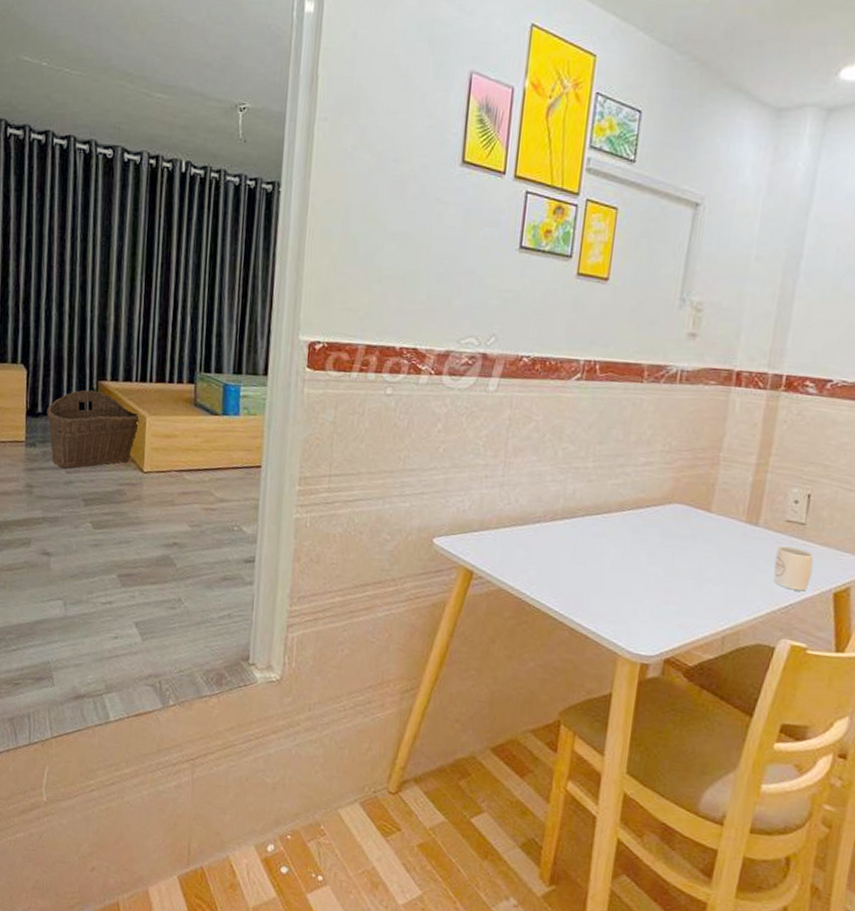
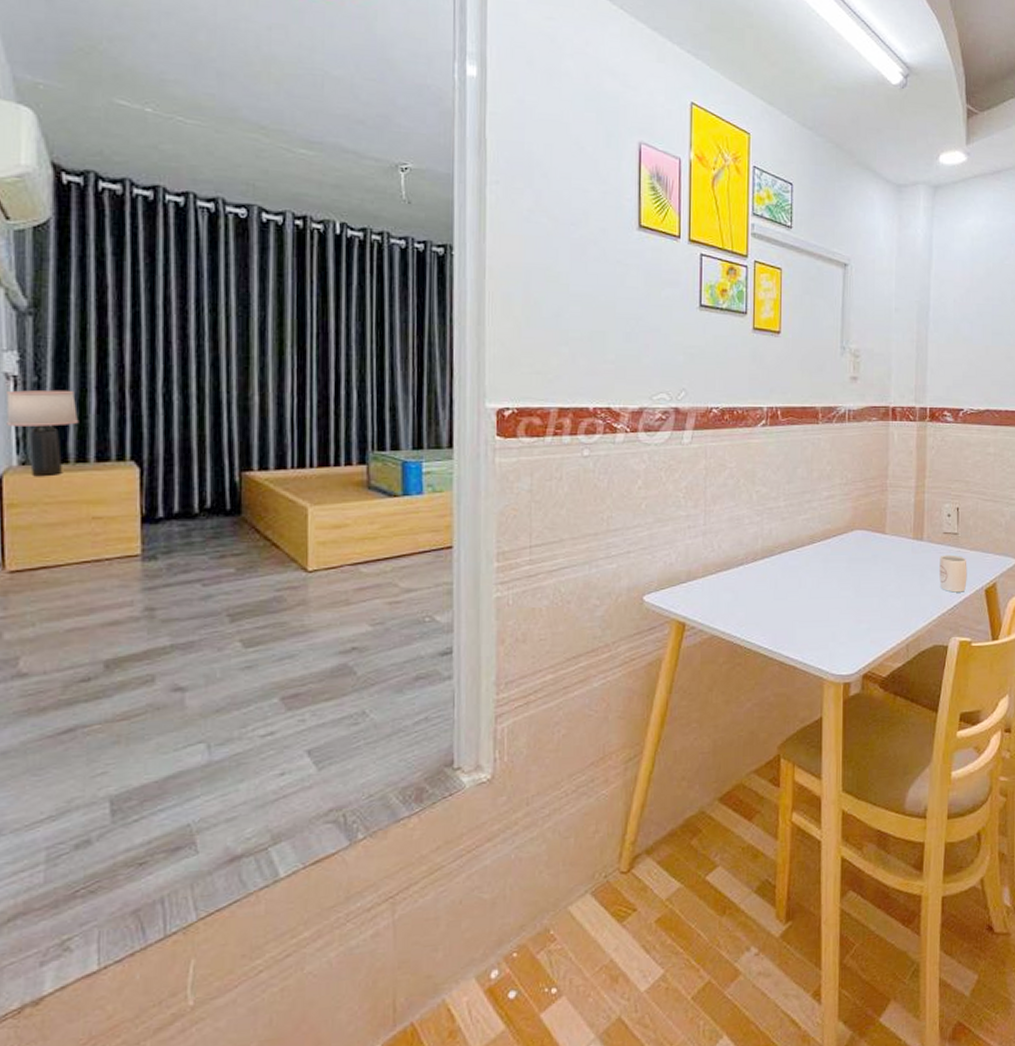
wicker basket: present [47,390,140,469] -> none [171,484,299,581]

